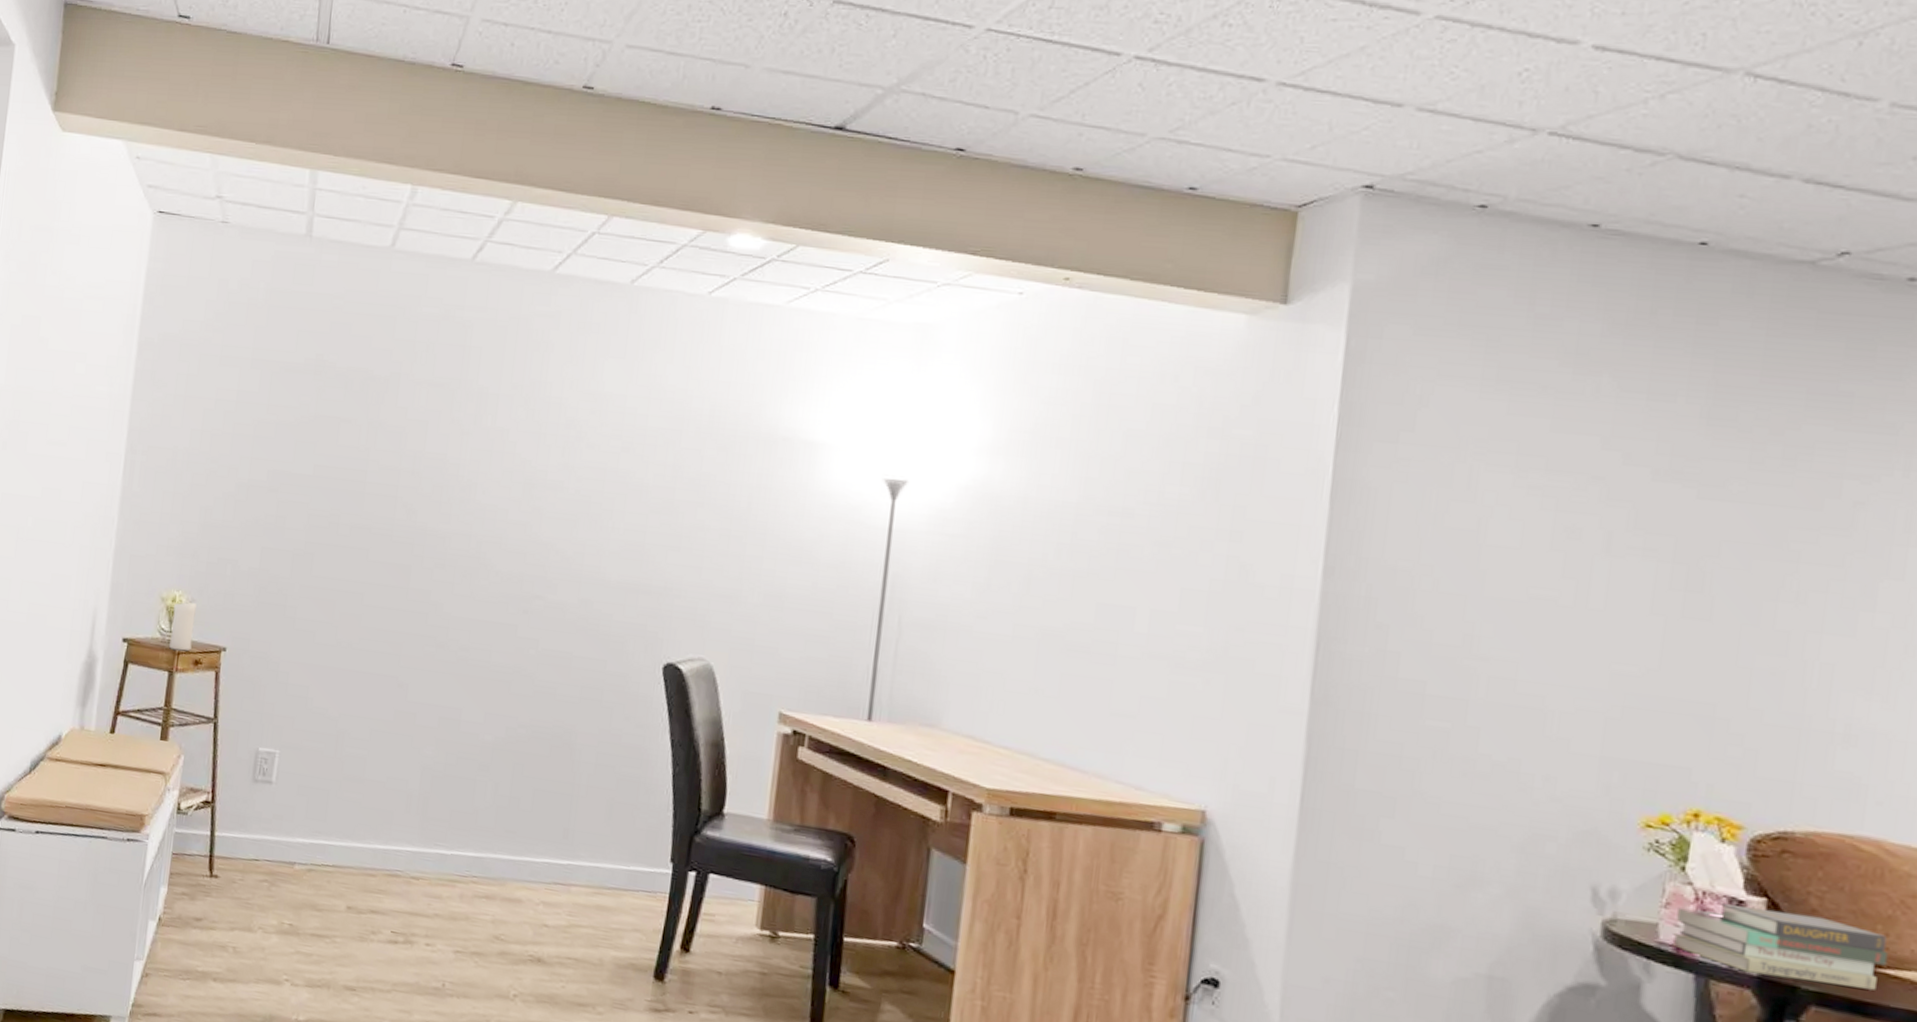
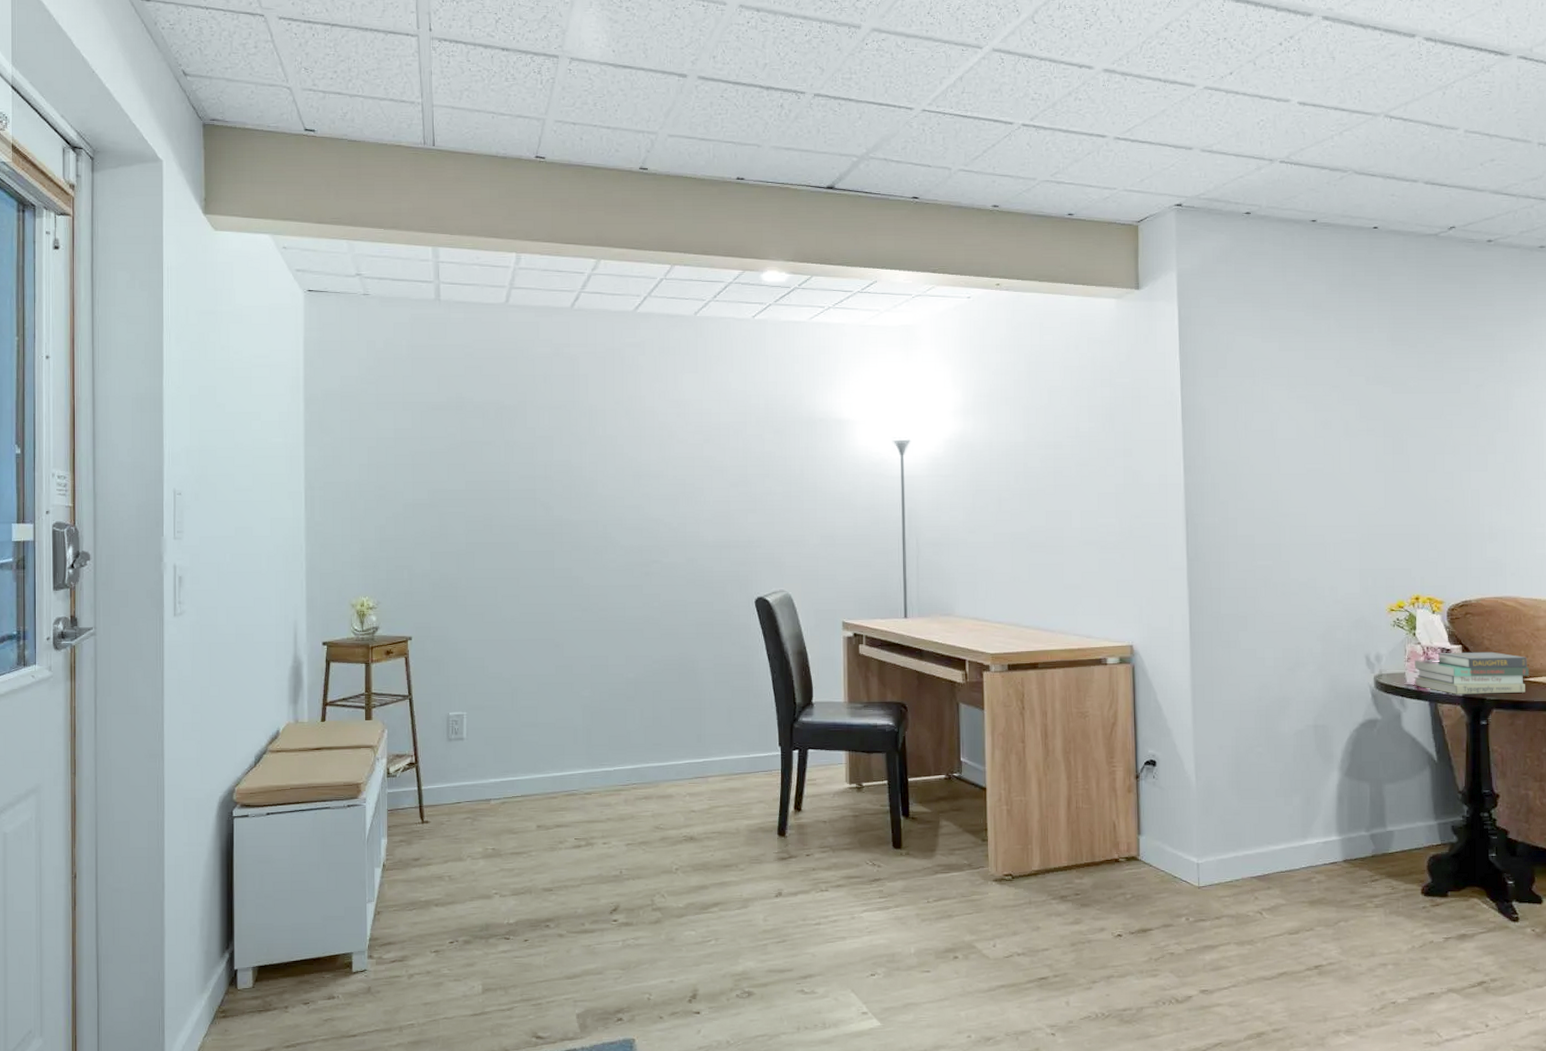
candle: present [169,601,197,652] -> none [363,604,382,645]

